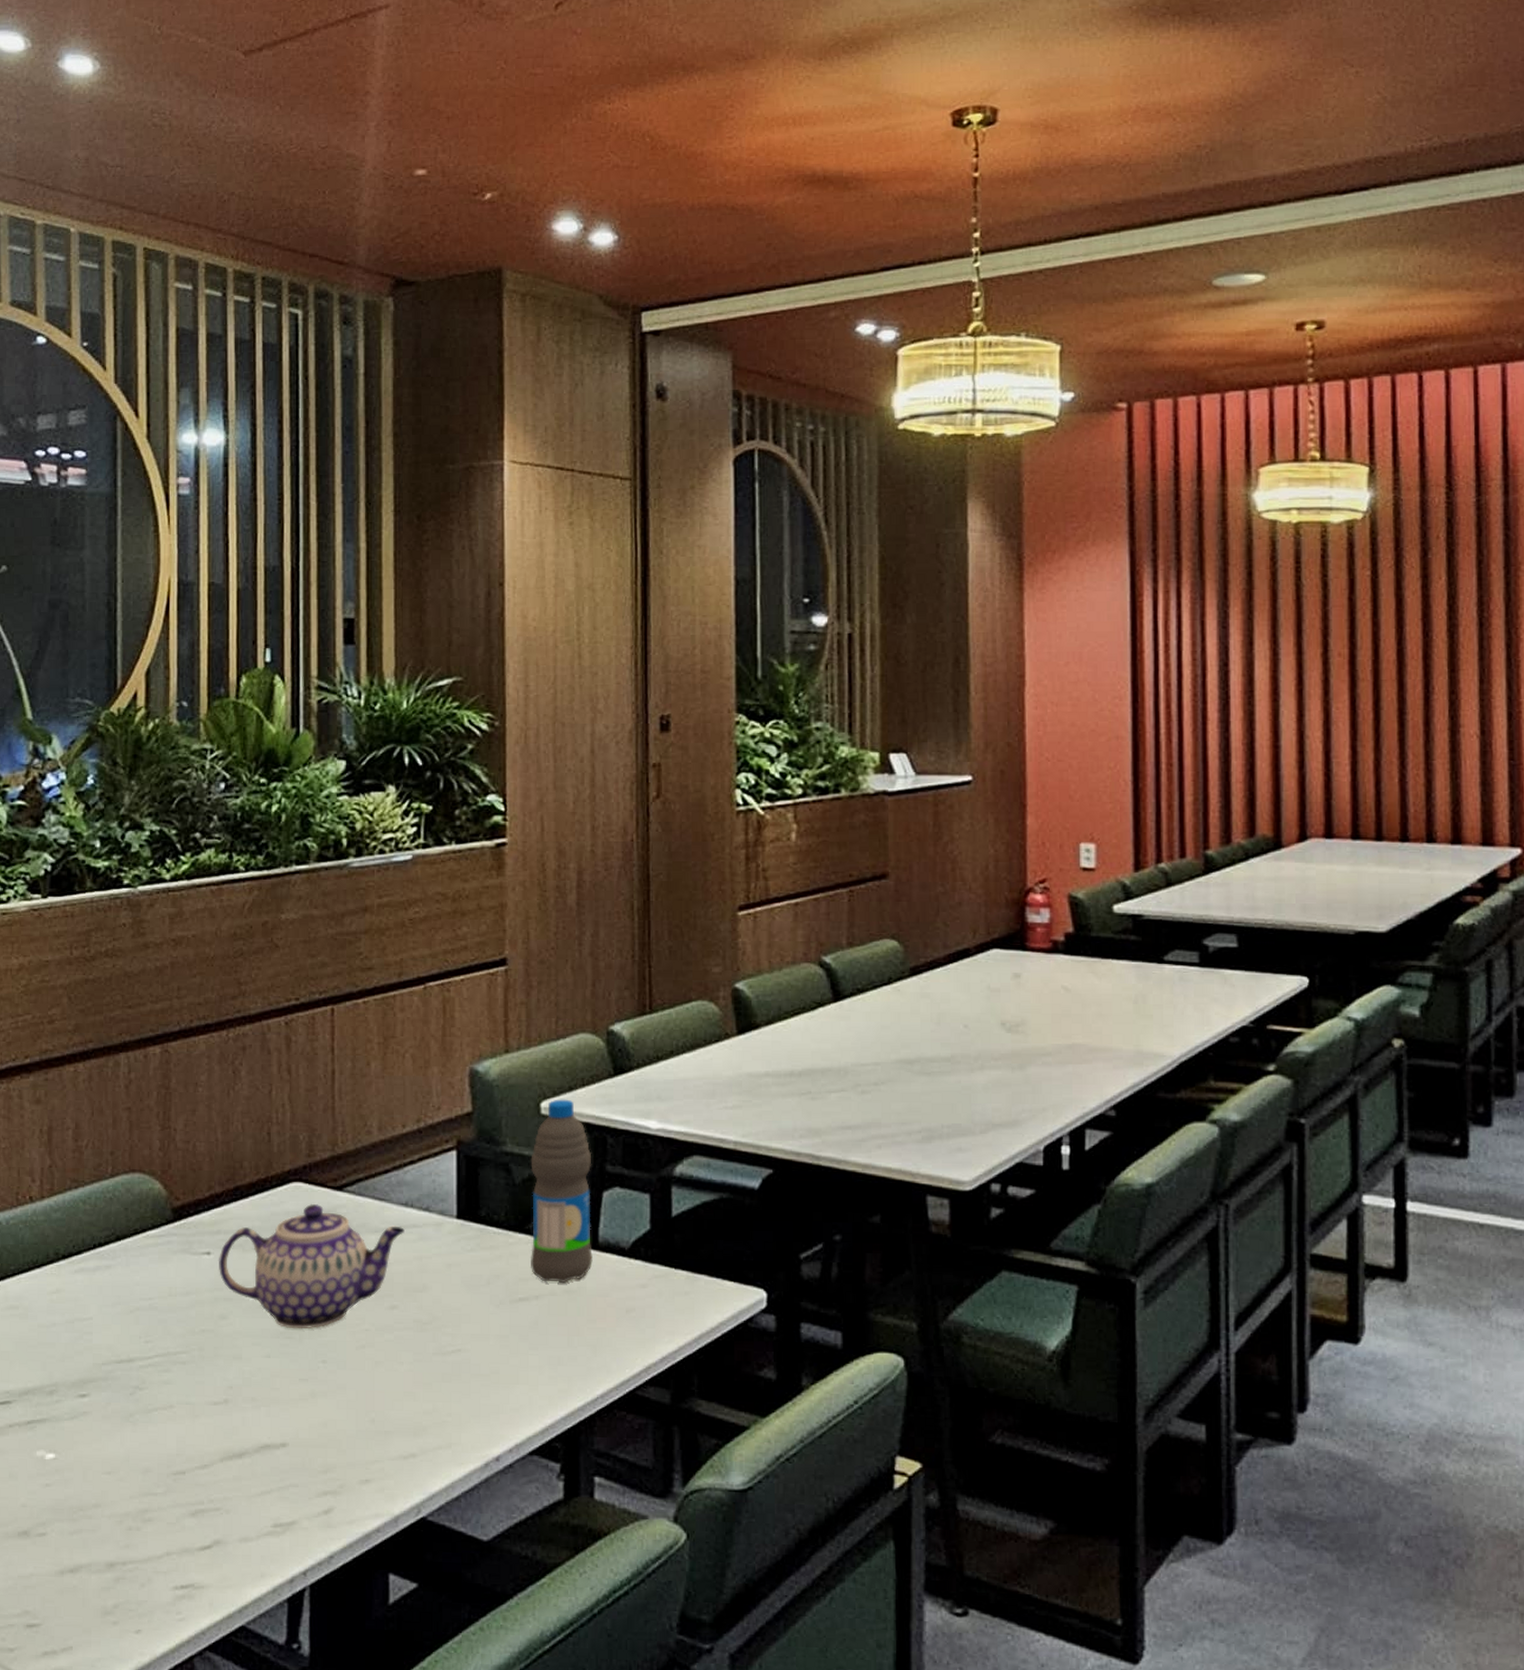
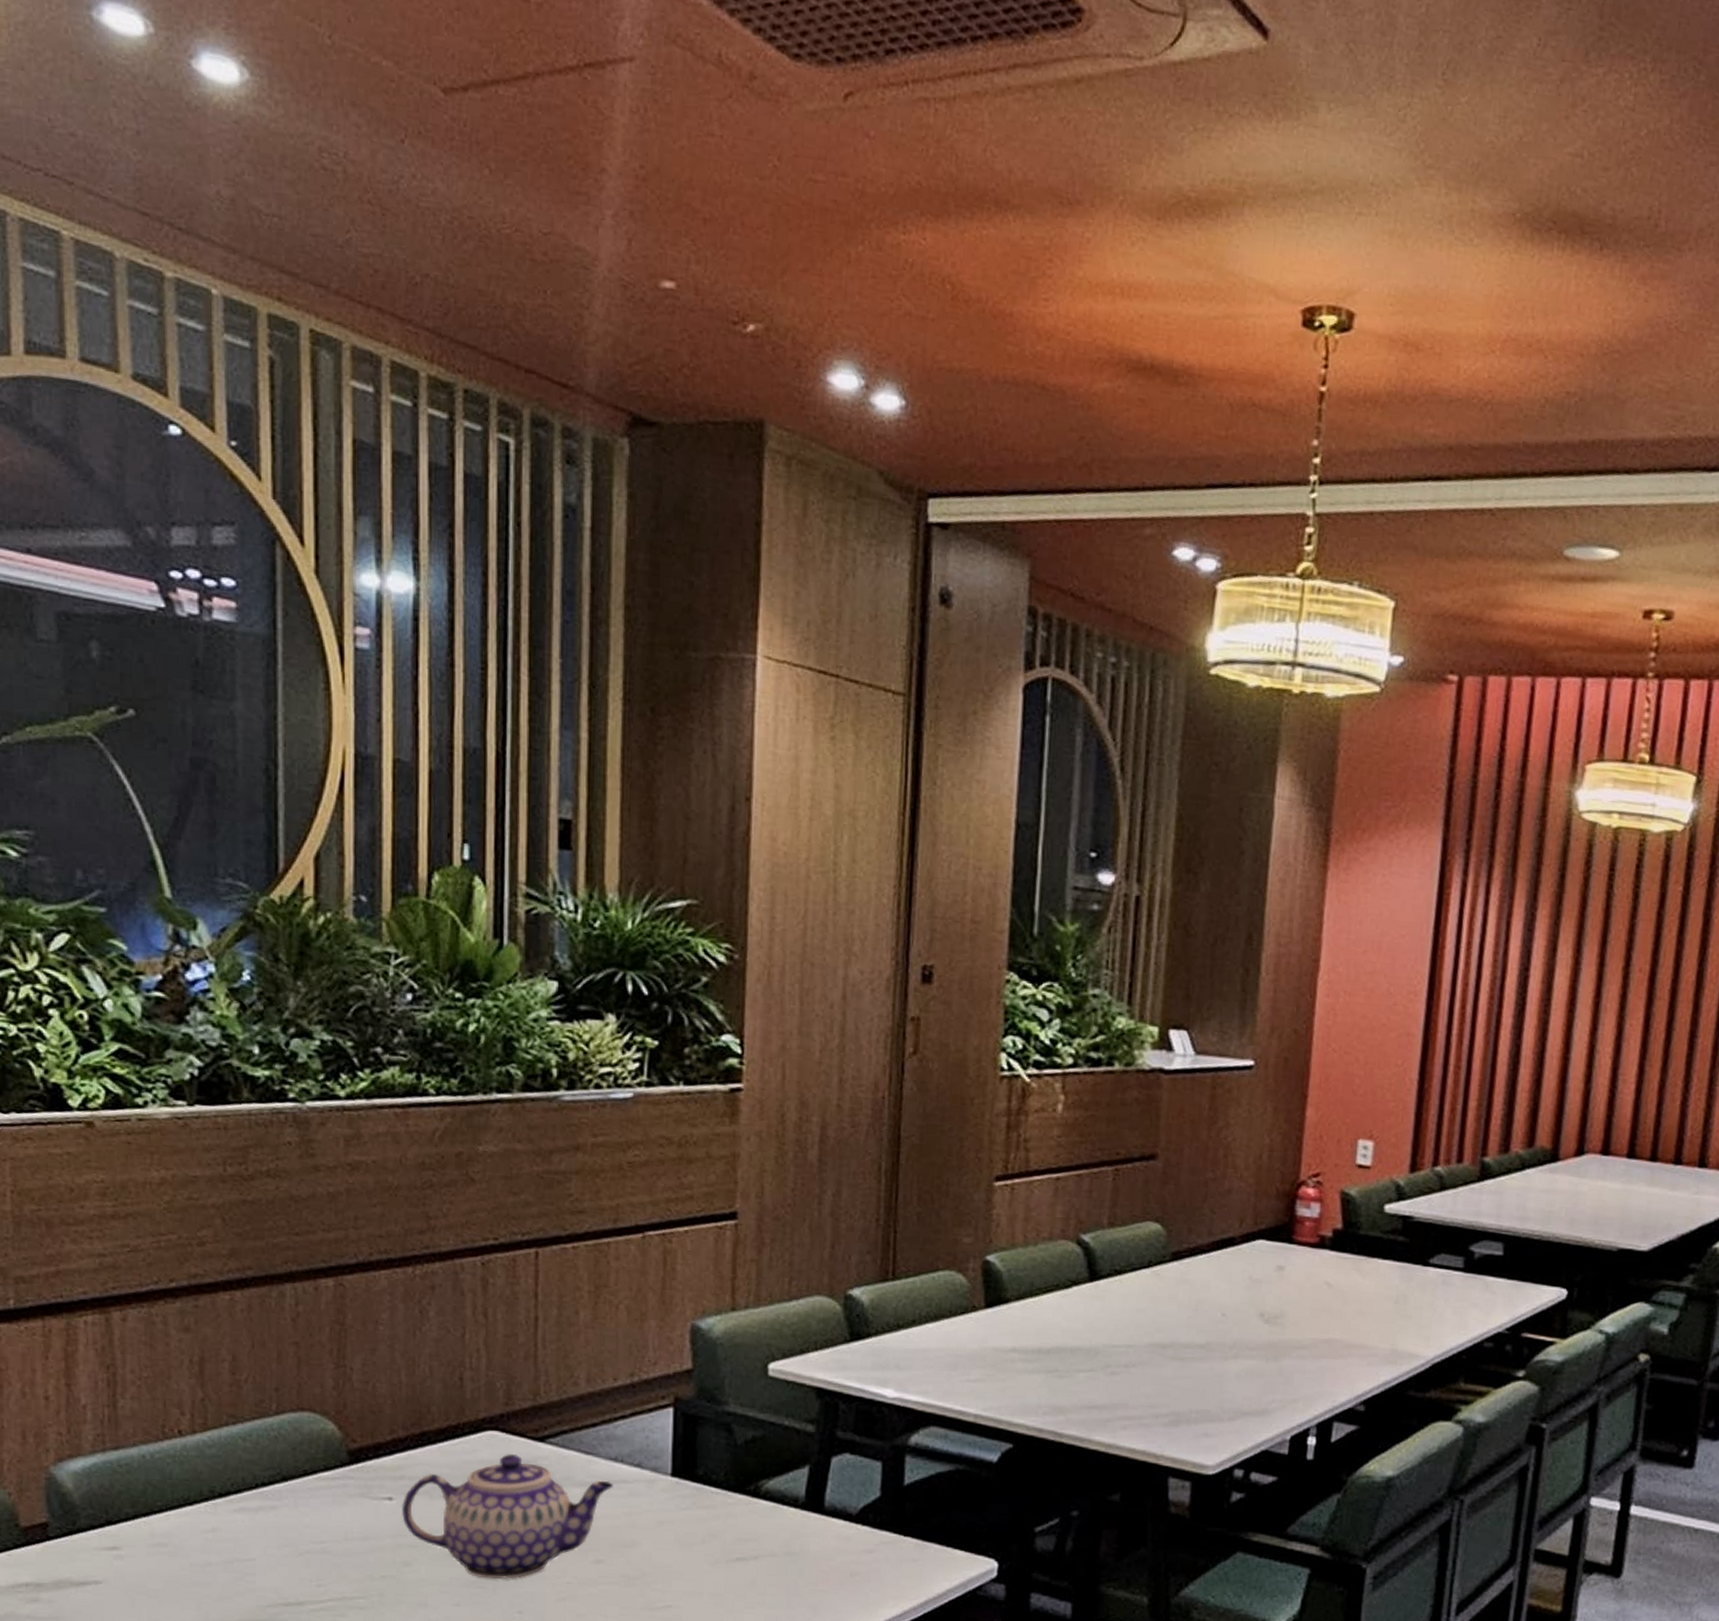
water bottle: present [530,1099,593,1283] -> none [750,1361,822,1545]

